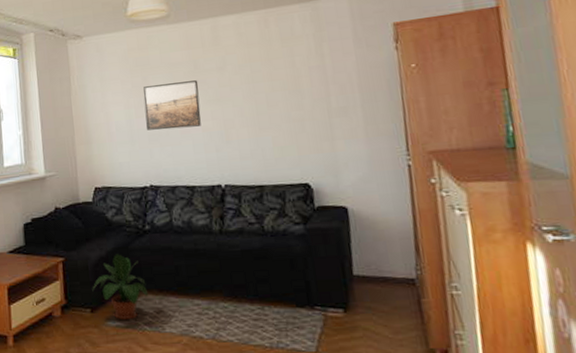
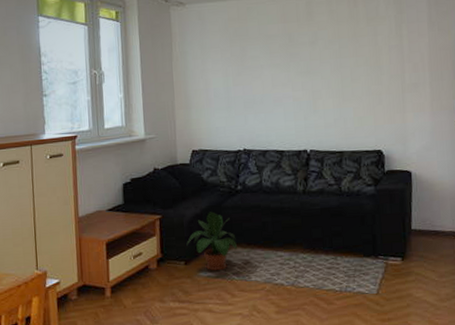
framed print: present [143,80,201,130] -> none [241,52,293,98]

